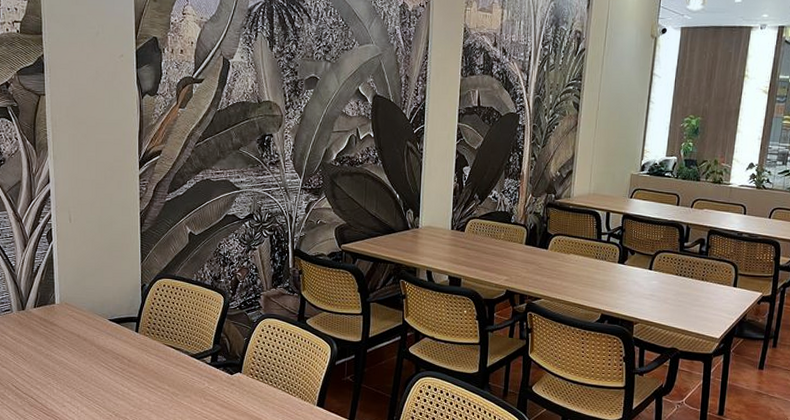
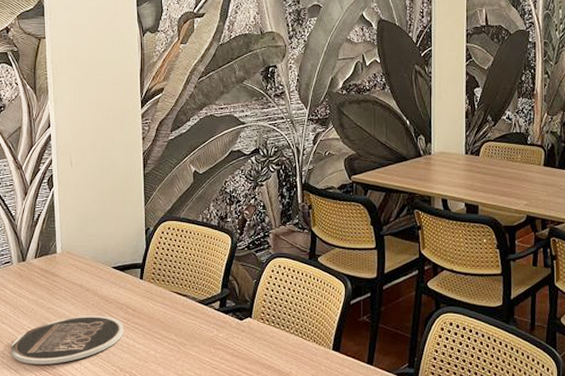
plate: none [11,363,119,407] -> present [11,315,124,364]

